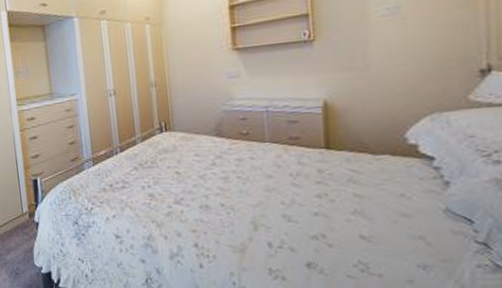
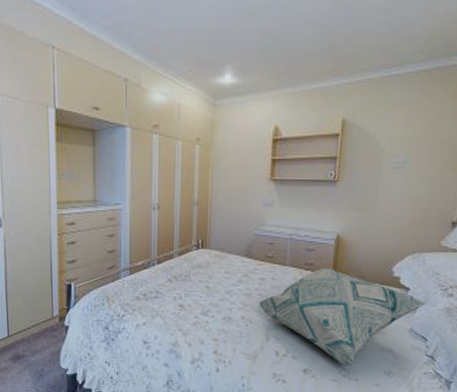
decorative pillow: none [239,141,463,259] -> present [259,268,426,367]

